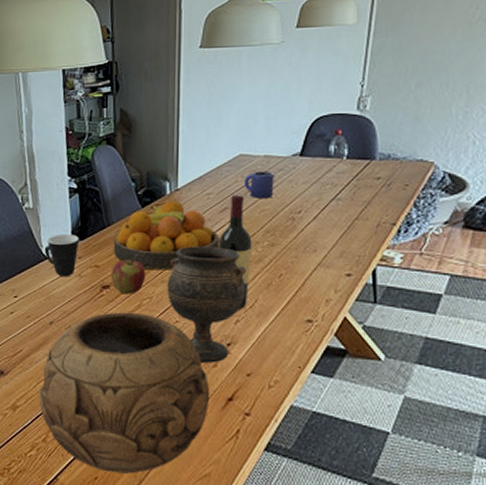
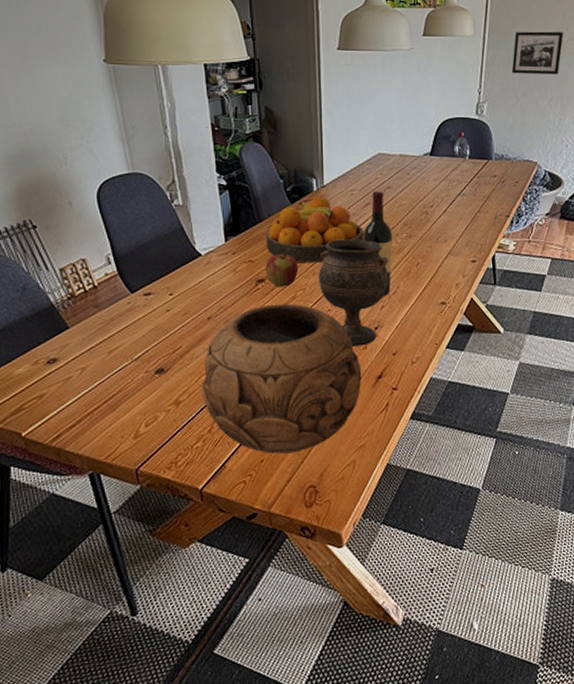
mug: present [44,233,79,277] -> none [197,230,232,273]
mug: present [245,171,274,198] -> none [383,169,410,194]
picture frame: none [403,12,472,63] -> present [511,31,564,75]

